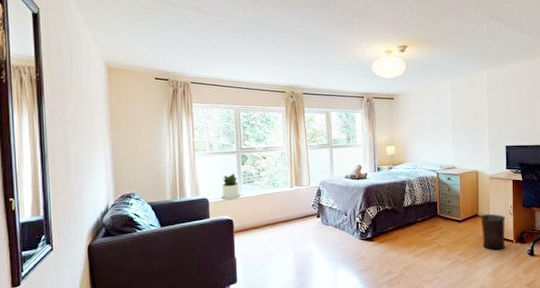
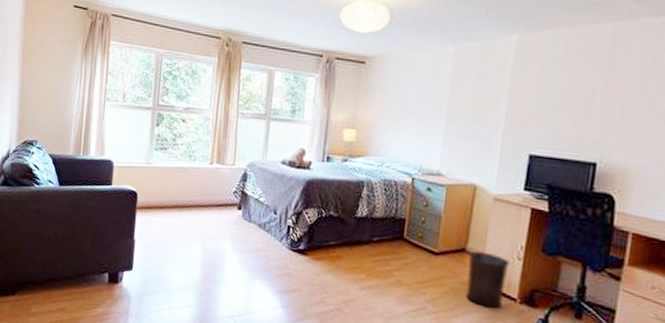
planter: present [221,173,241,200] -> none [127,134,151,168]

